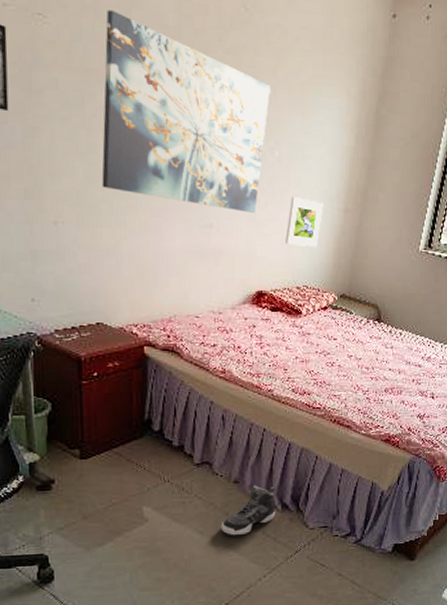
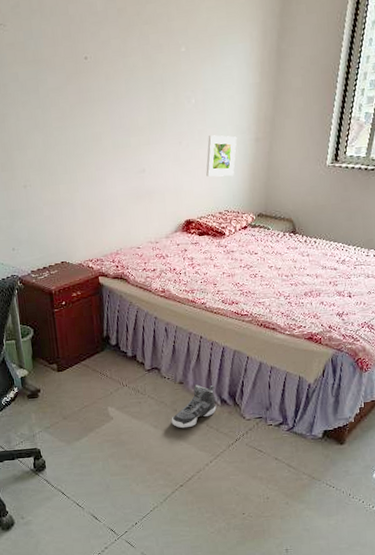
wall art: present [101,10,270,213] -> none [49,9,184,155]

